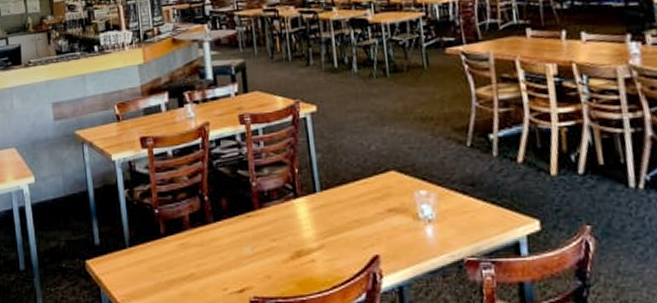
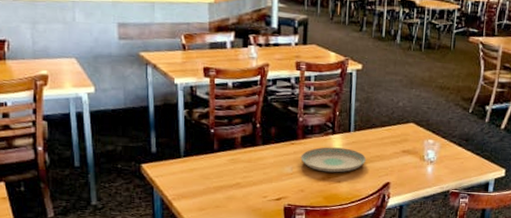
plate: none [260,214,343,249] -> present [300,147,367,173]

